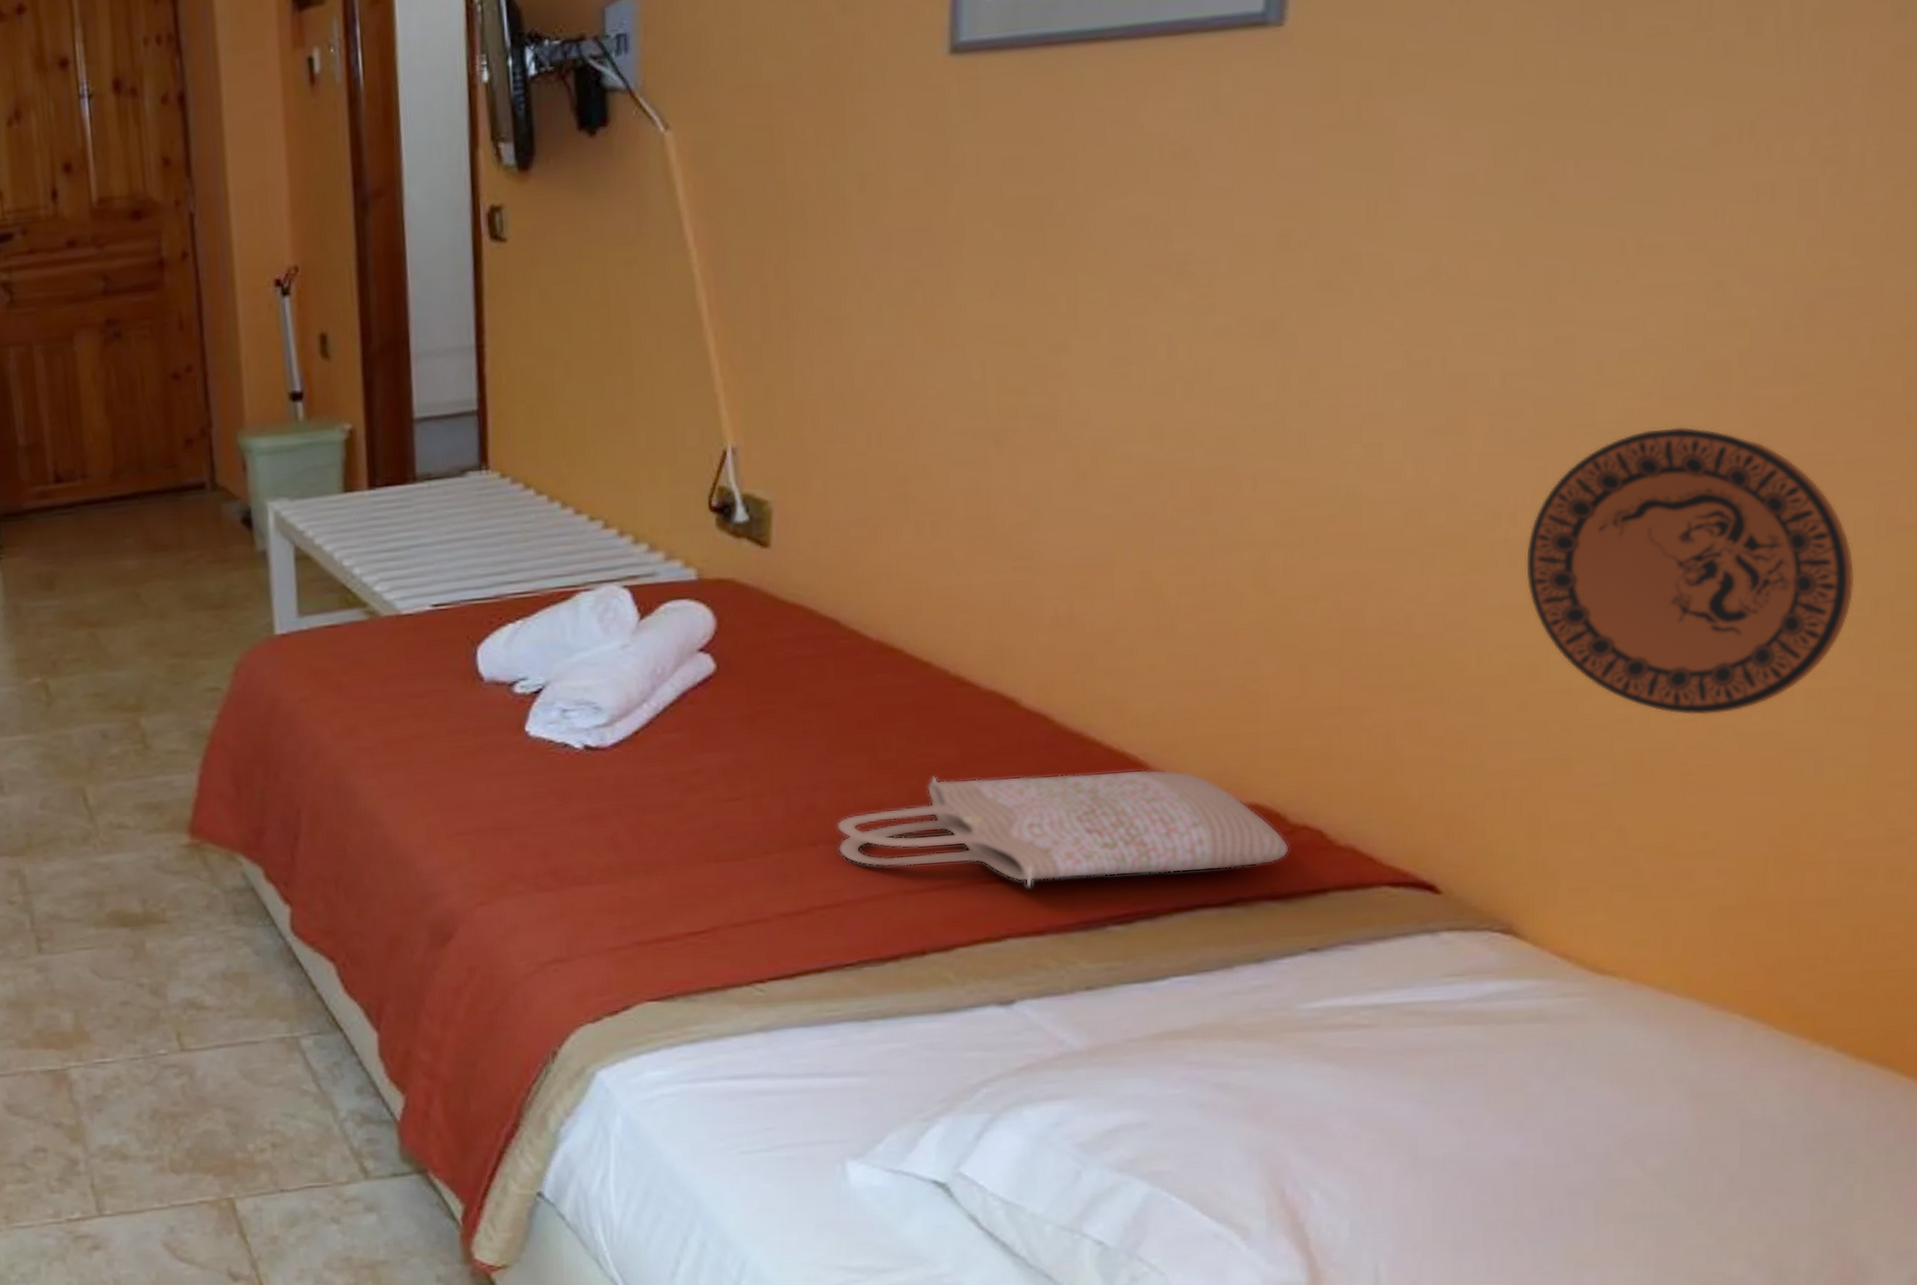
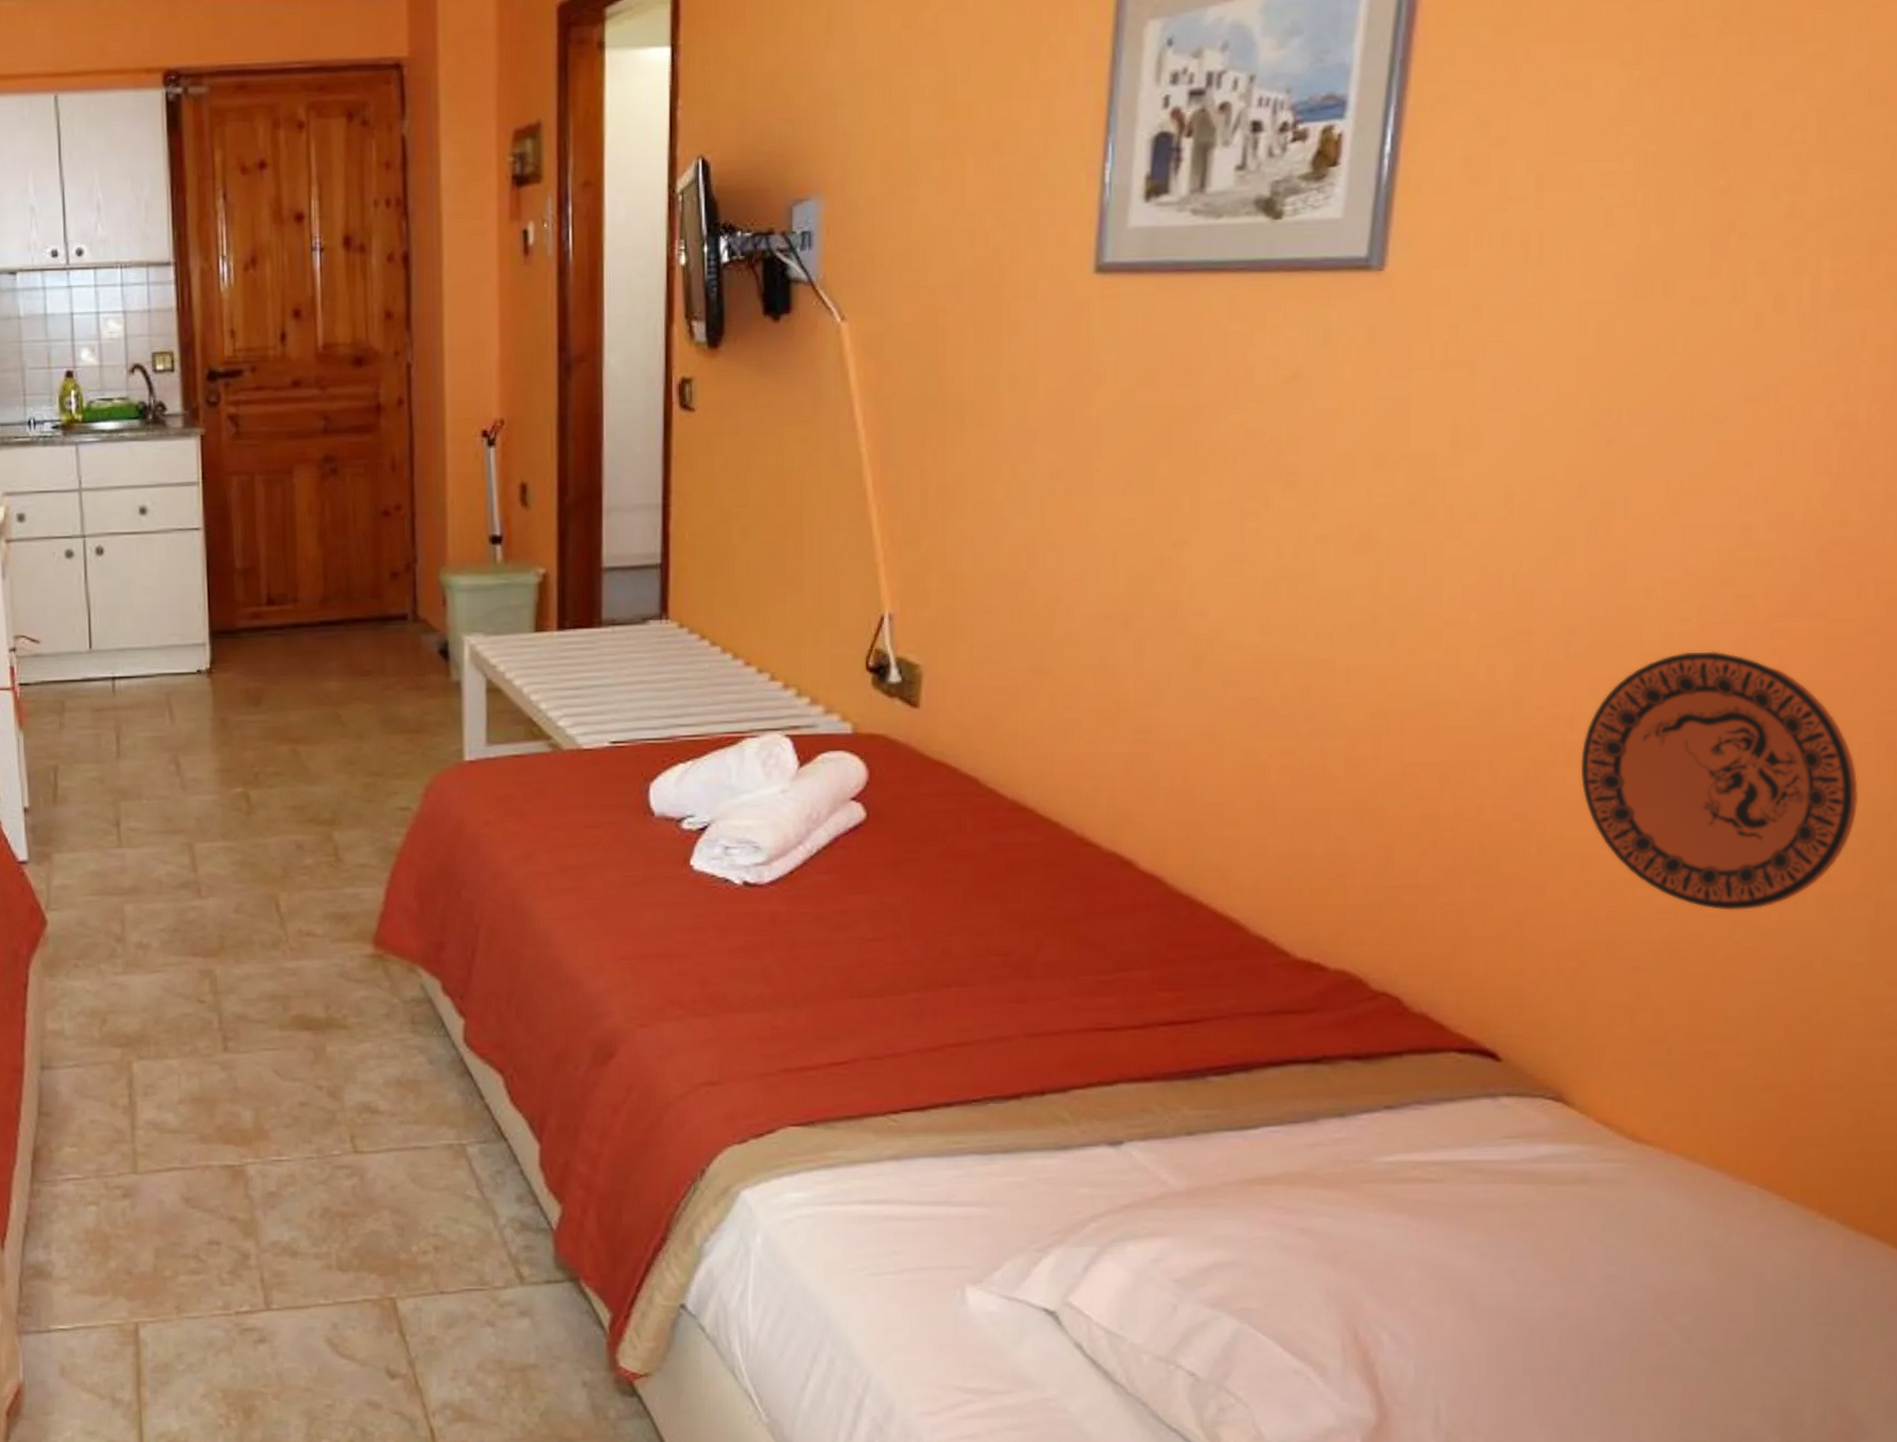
shopping bag: present [837,769,1289,887] -> none [969,929,1370,1036]

